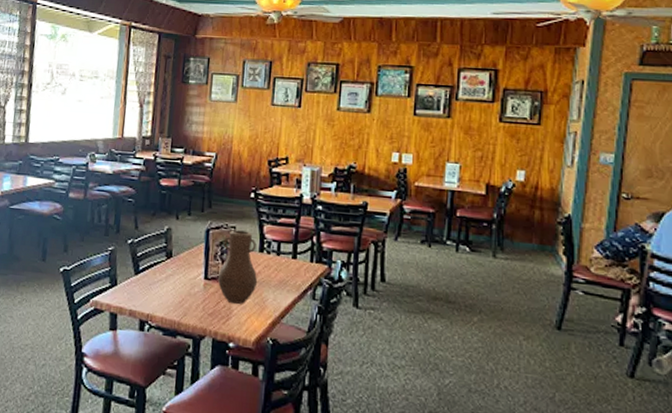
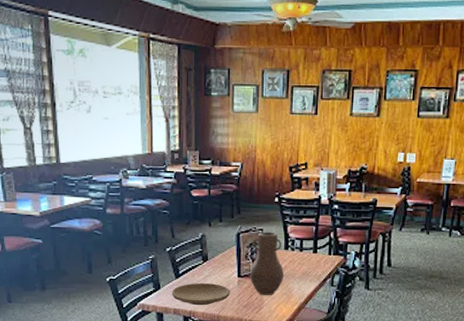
plate: none [128,281,195,309] -> present [171,283,230,306]

